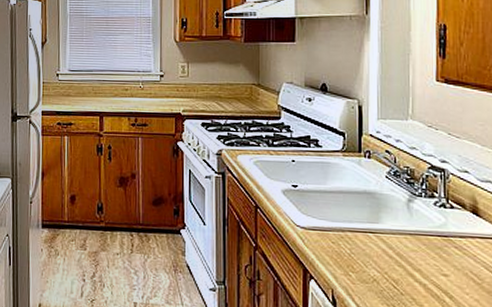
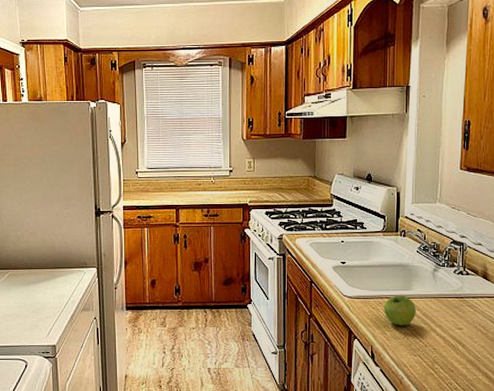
fruit: none [346,228,388,267] -> present [384,295,417,326]

